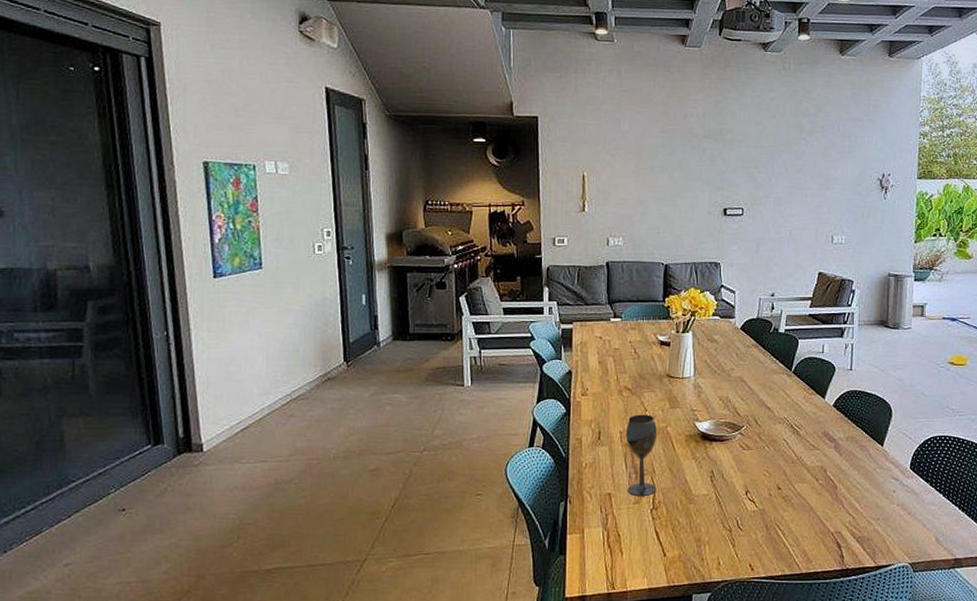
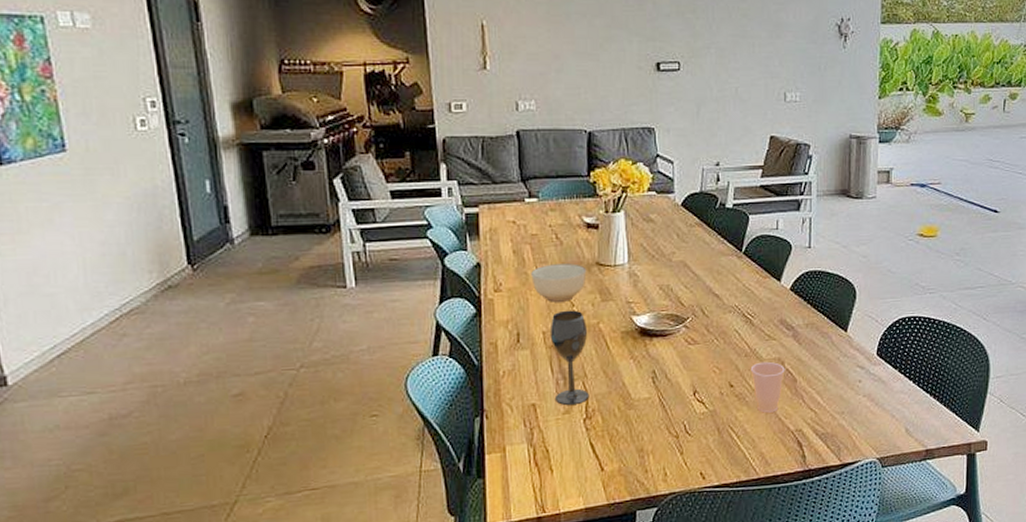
bowl: none [613,374,659,407] -> present [531,263,587,302]
cup: none [796,468,827,515] -> present [750,361,785,413]

